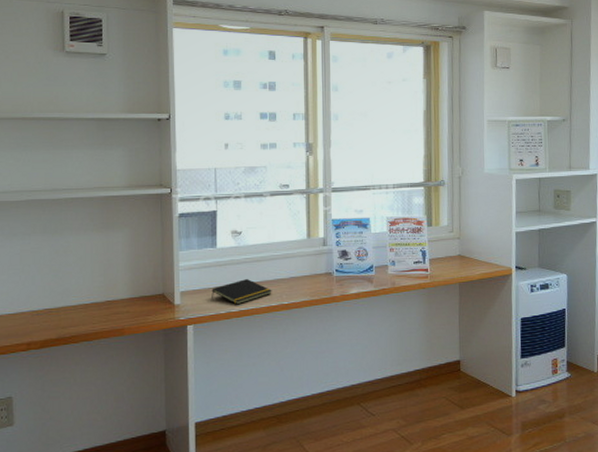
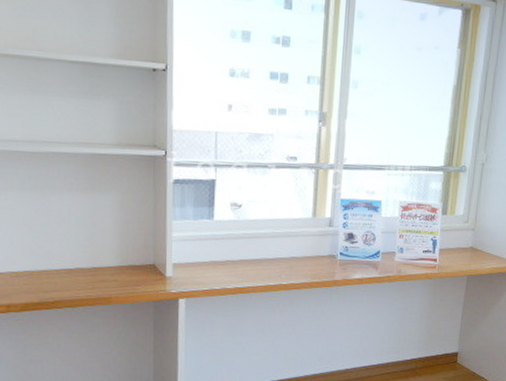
notepad: present [211,279,272,305] -> none [206,255,271,282]

